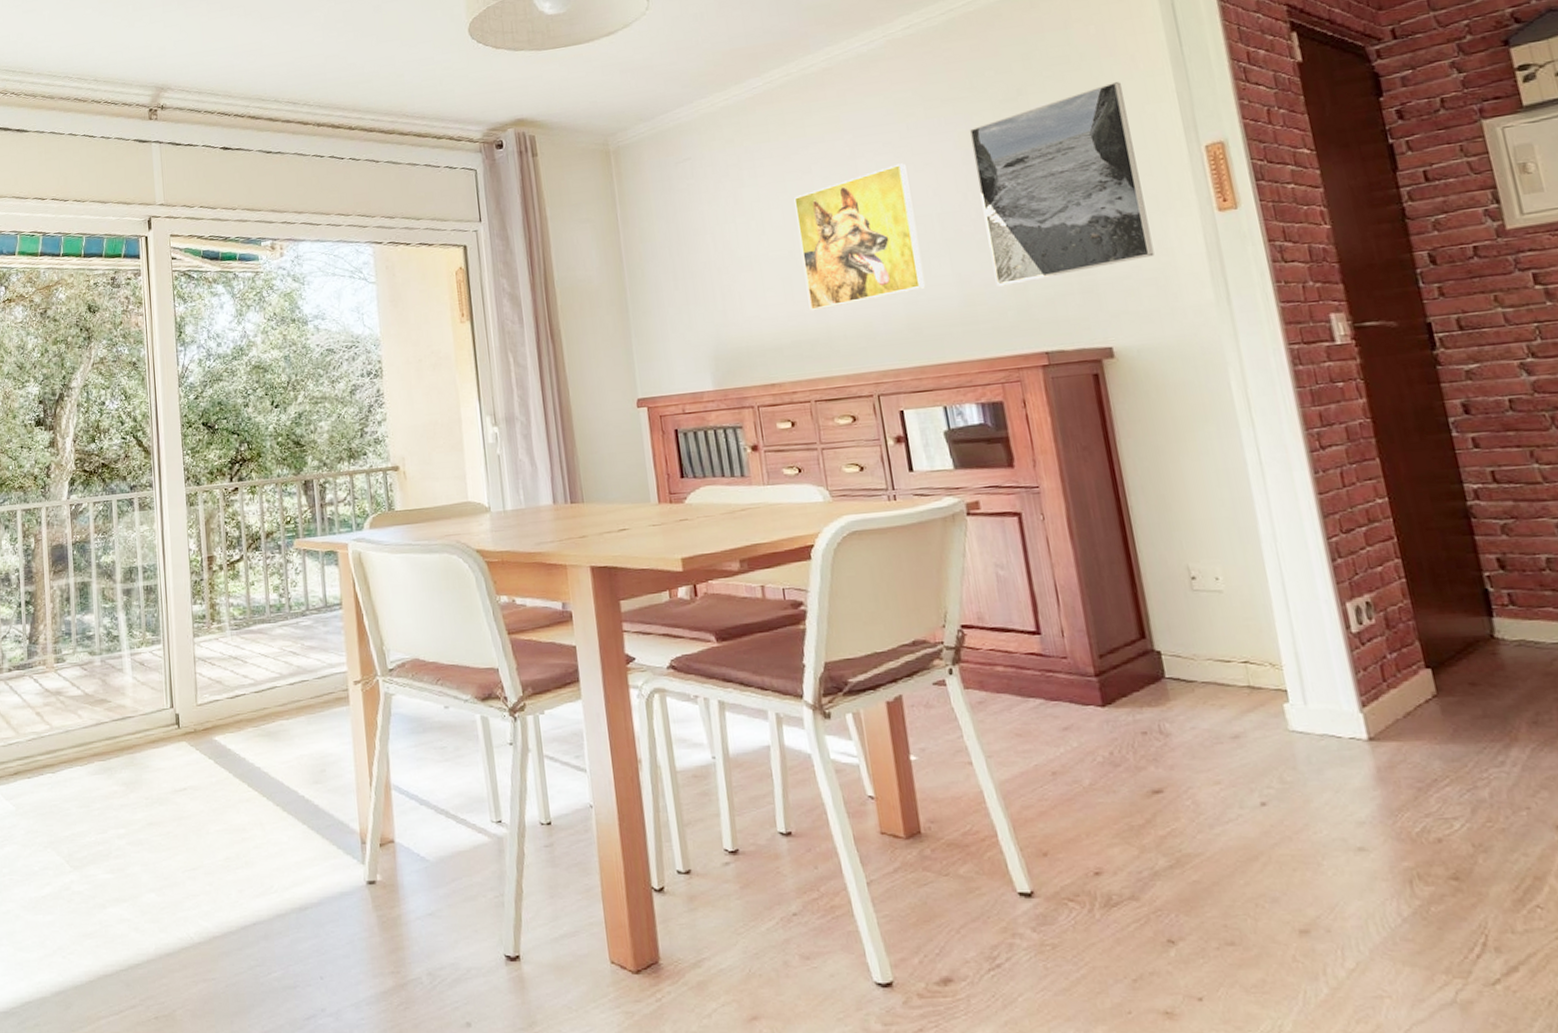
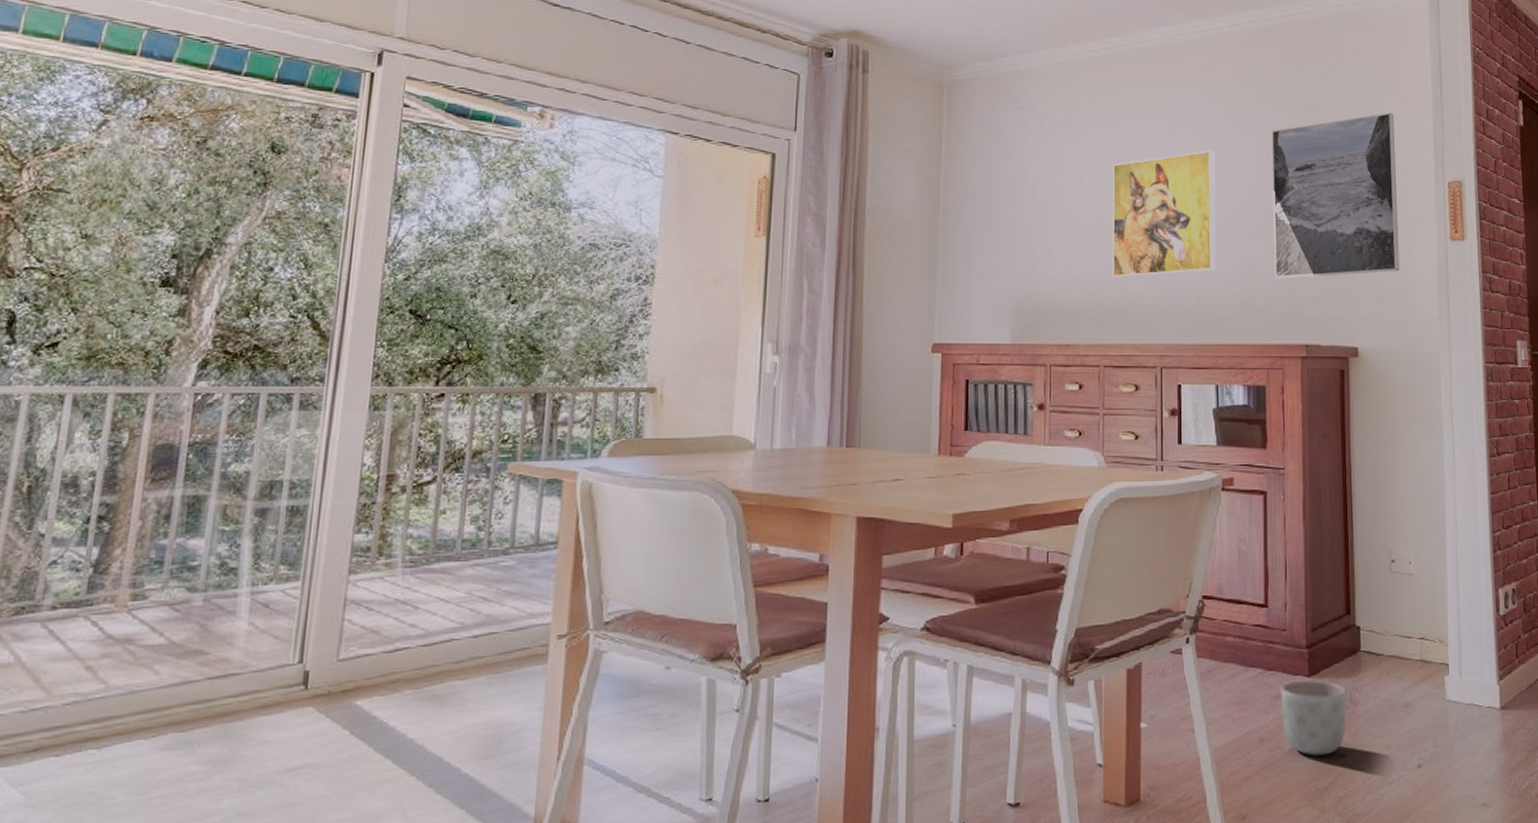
planter: none [1068,710,1159,791] -> present [1280,680,1347,756]

